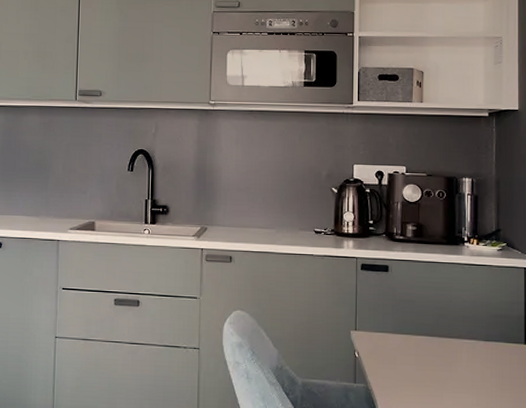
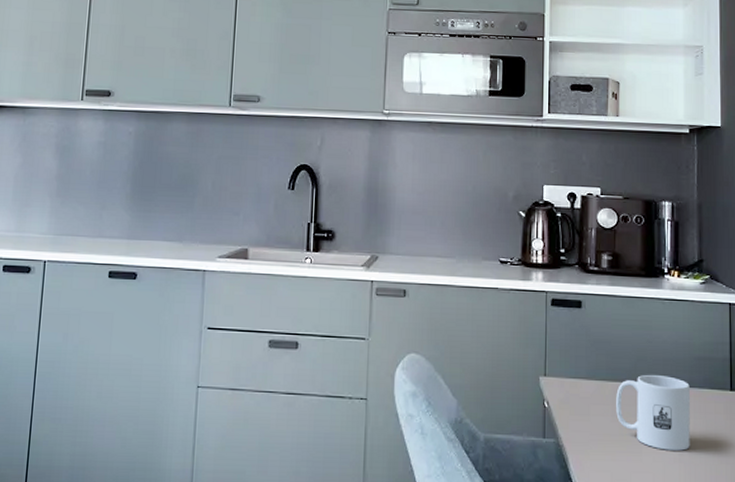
mug: none [420,329,487,396] -> present [616,374,690,451]

